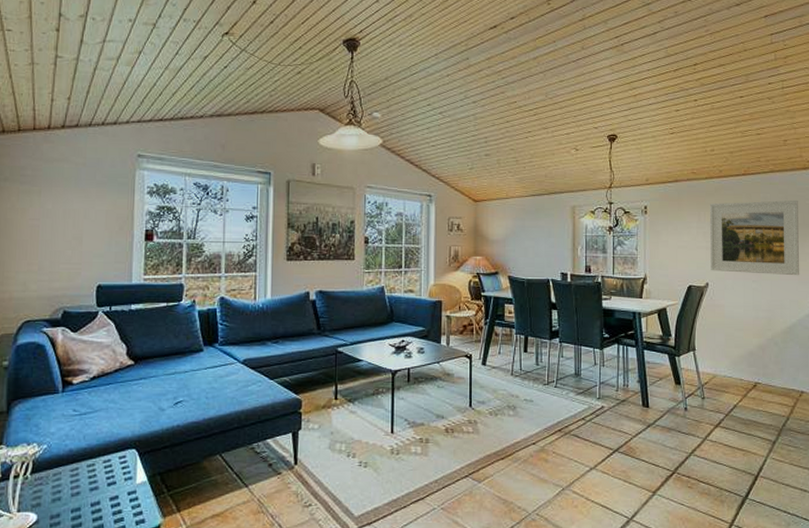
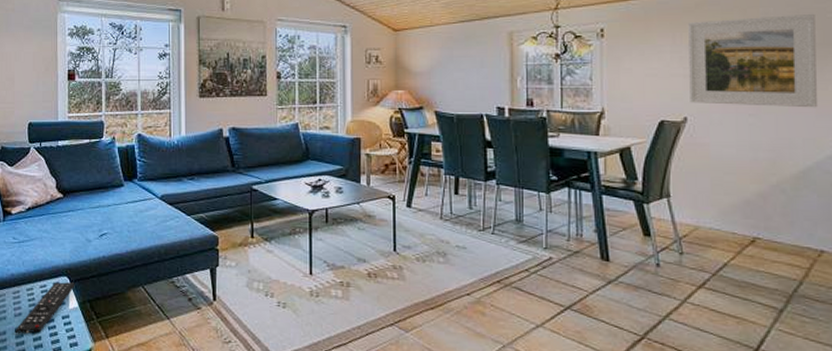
remote control: none [71,455,145,514] -> present [15,282,75,334]

